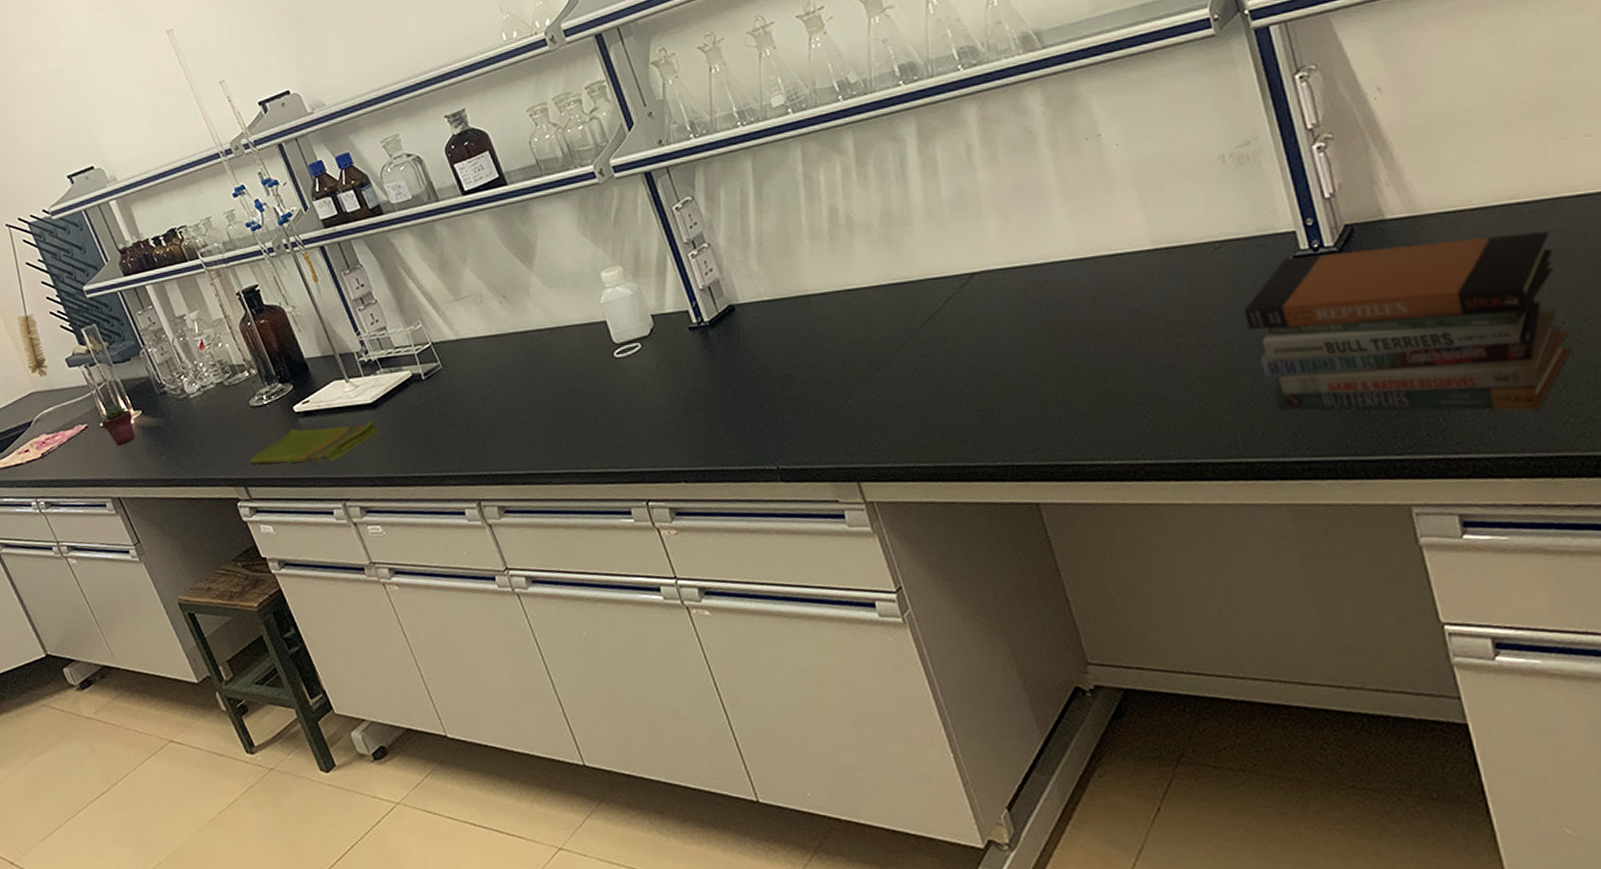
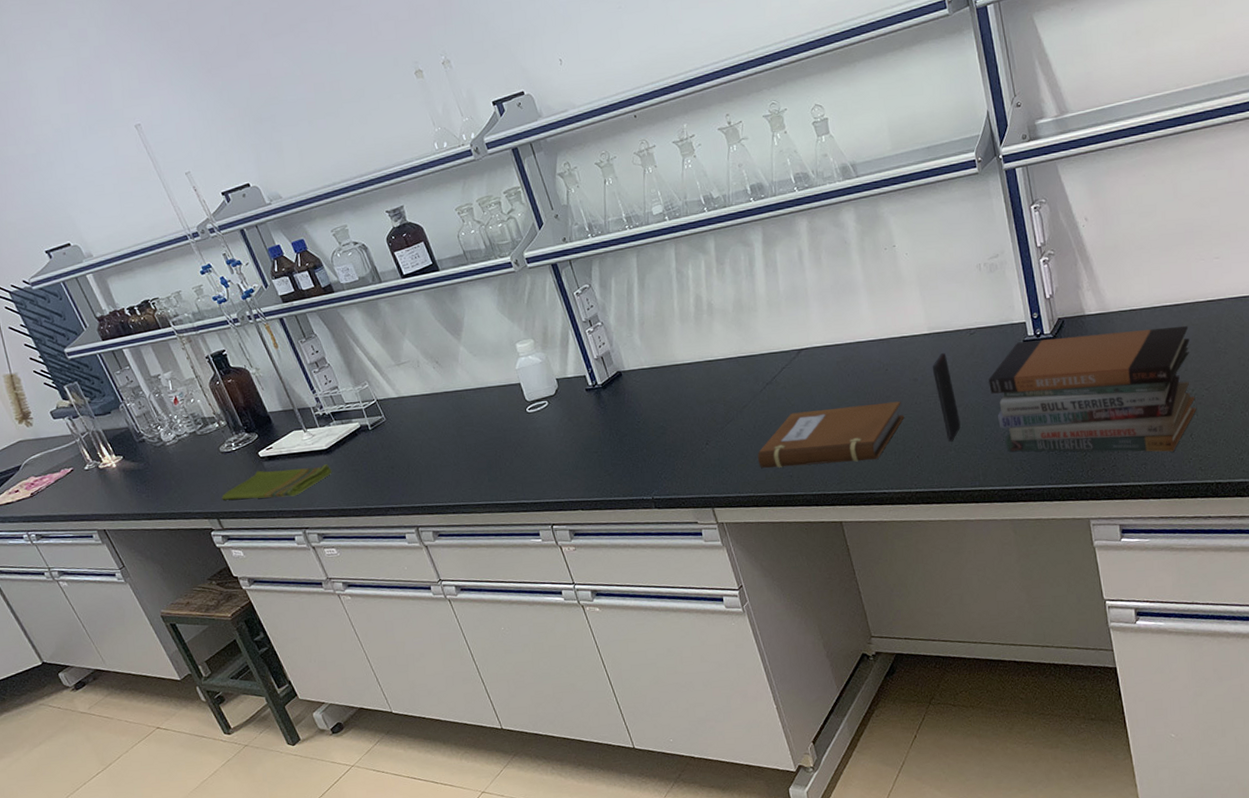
potted succulent: present [101,404,137,445] -> none [86,450,119,485]
notebook: none [918,340,1123,430] -> present [758,401,905,468]
smartphone: none [1160,274,1206,395] -> present [932,352,961,441]

